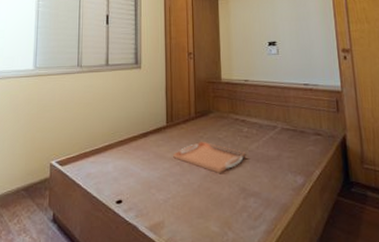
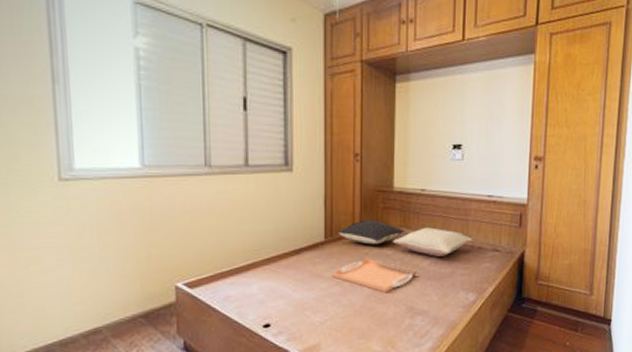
pillow: none [177,108,234,129] -> present [338,221,406,245]
pillow: none [224,113,294,140] -> present [393,227,472,257]

